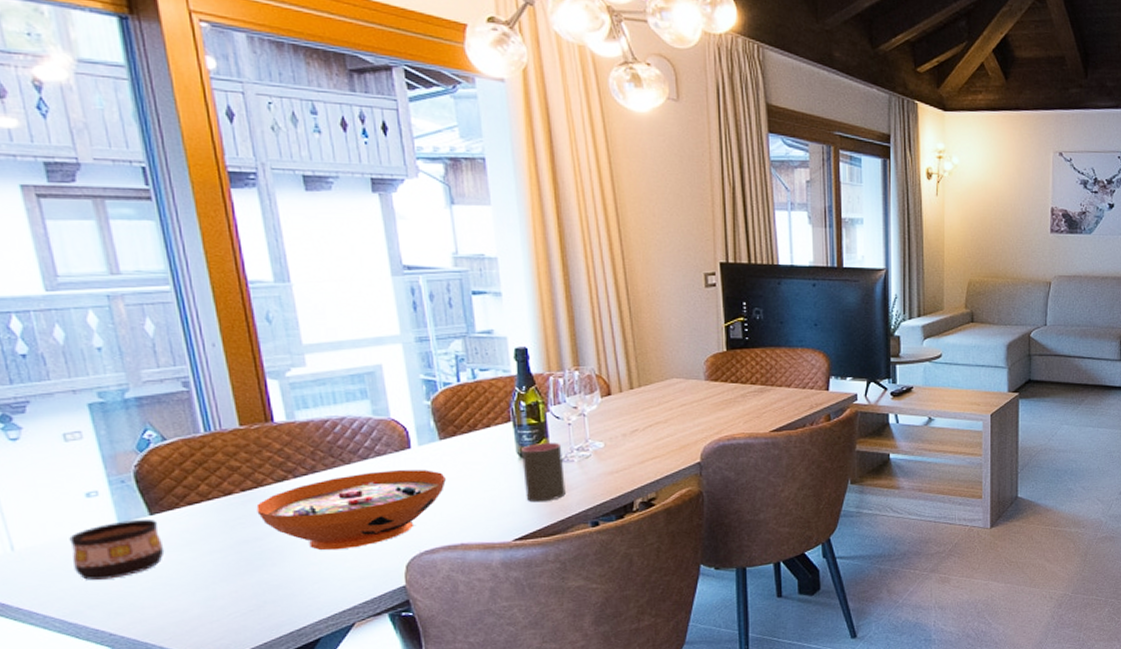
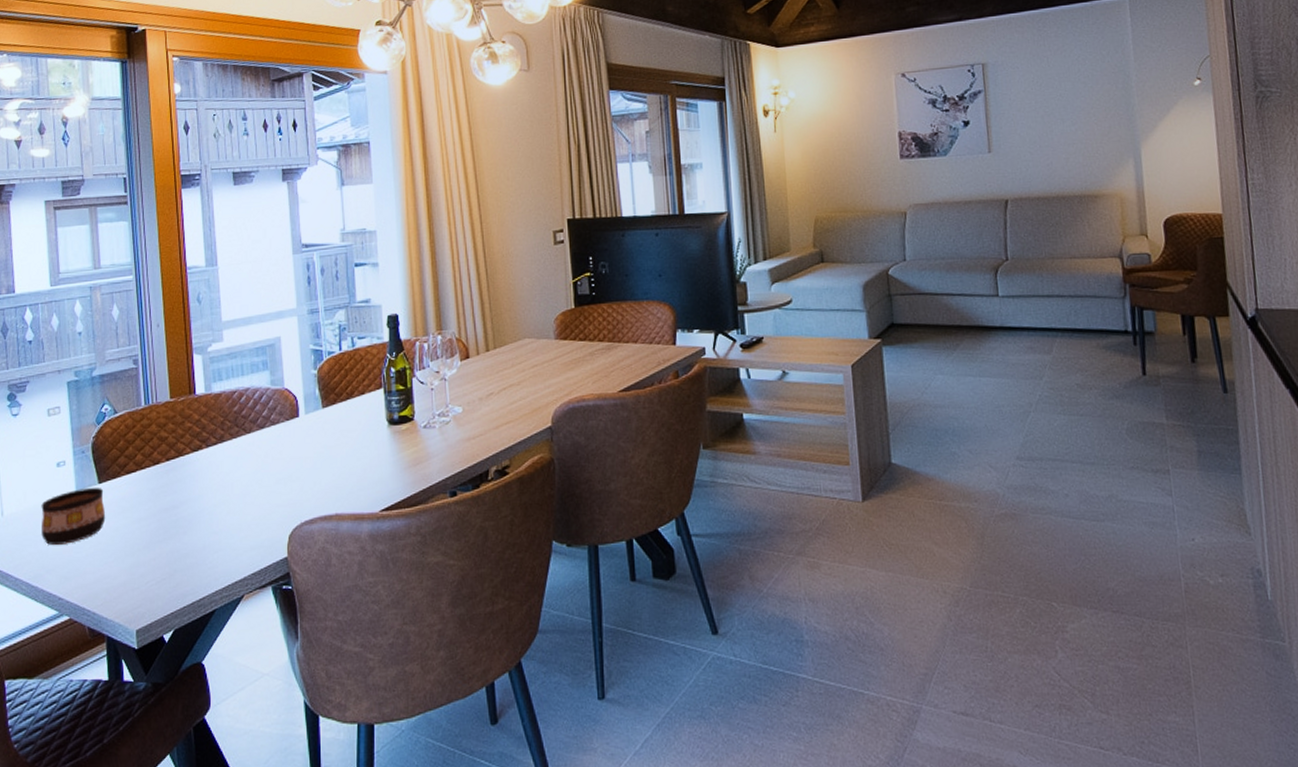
decorative bowl: present [256,470,446,551] -> none [176,438,326,520]
cup: present [522,442,566,503] -> none [390,408,427,471]

